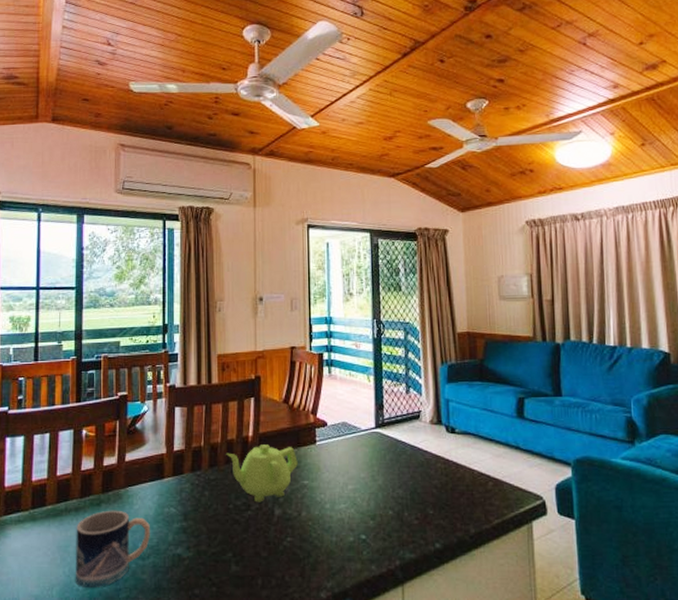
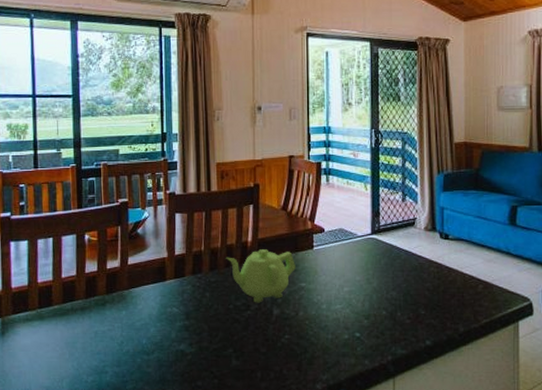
mug: present [75,510,150,589] -> none [82,309,154,381]

